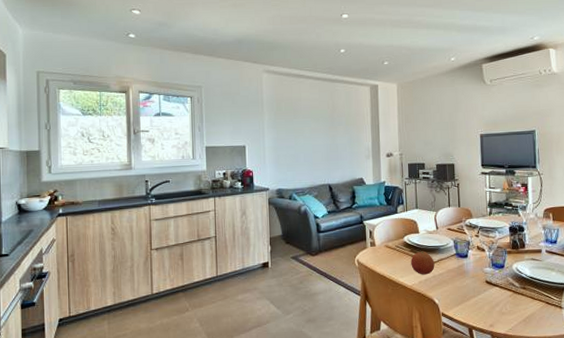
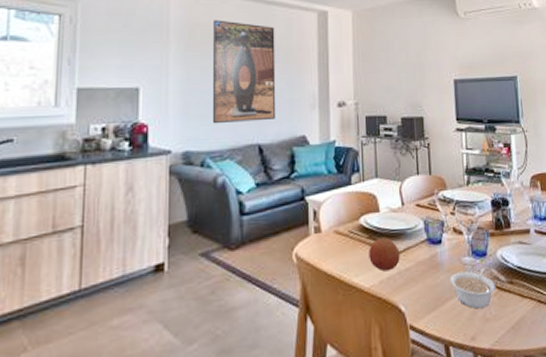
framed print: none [294,95,341,170] -> present [212,20,276,124]
legume: none [473,276,512,305] -> present [449,268,496,309]

